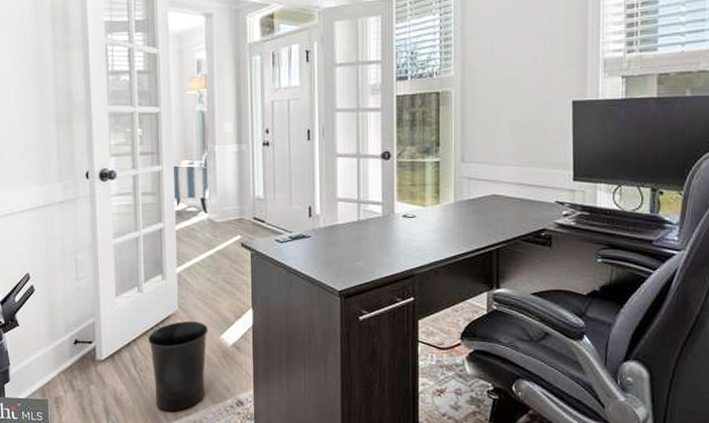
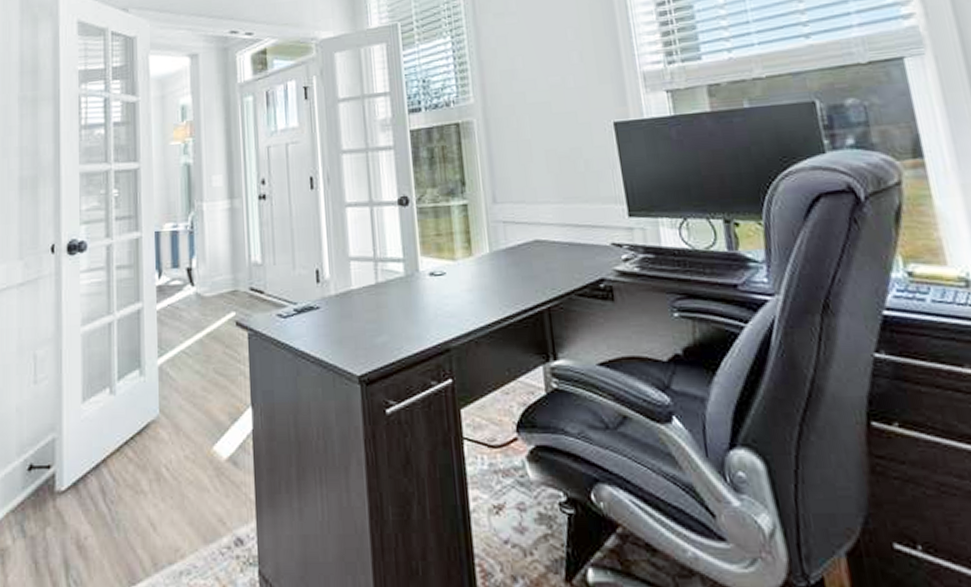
waste bin: present [147,320,208,413] -> none [120,428,197,561]

